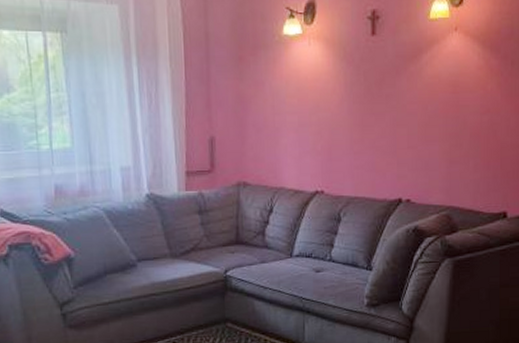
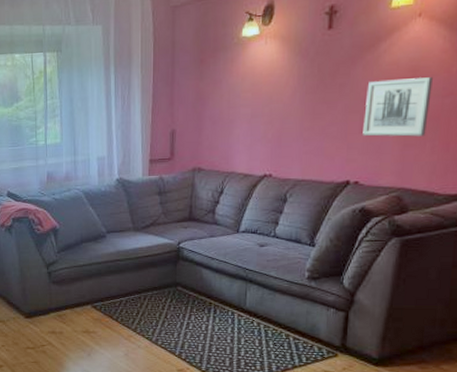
wall art: none [411,93,471,153] -> present [363,77,433,137]

